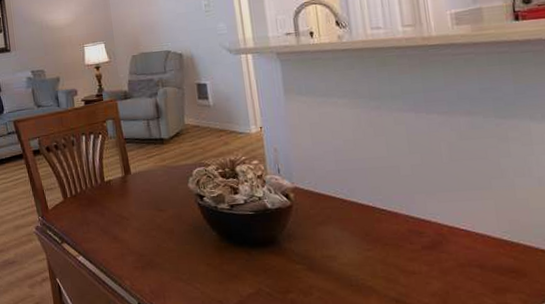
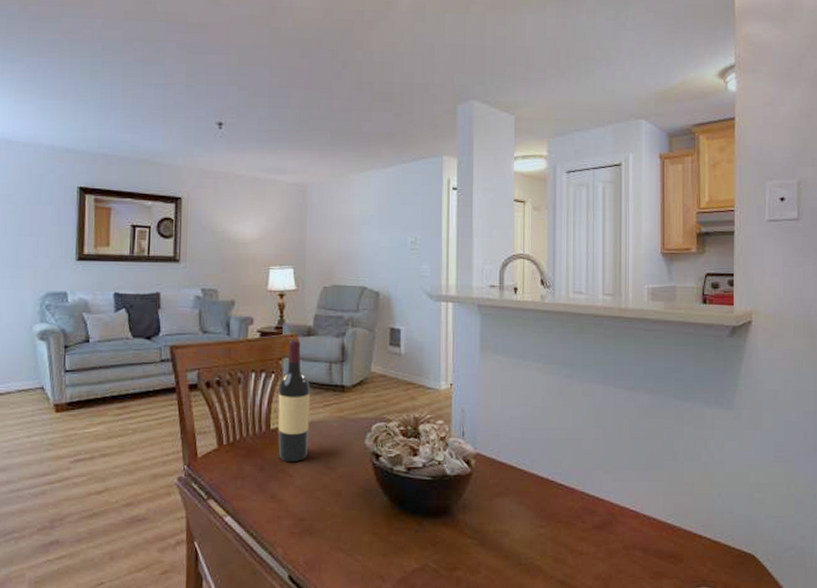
wine bottle: none [106,104,139,207] -> present [278,340,310,461]

